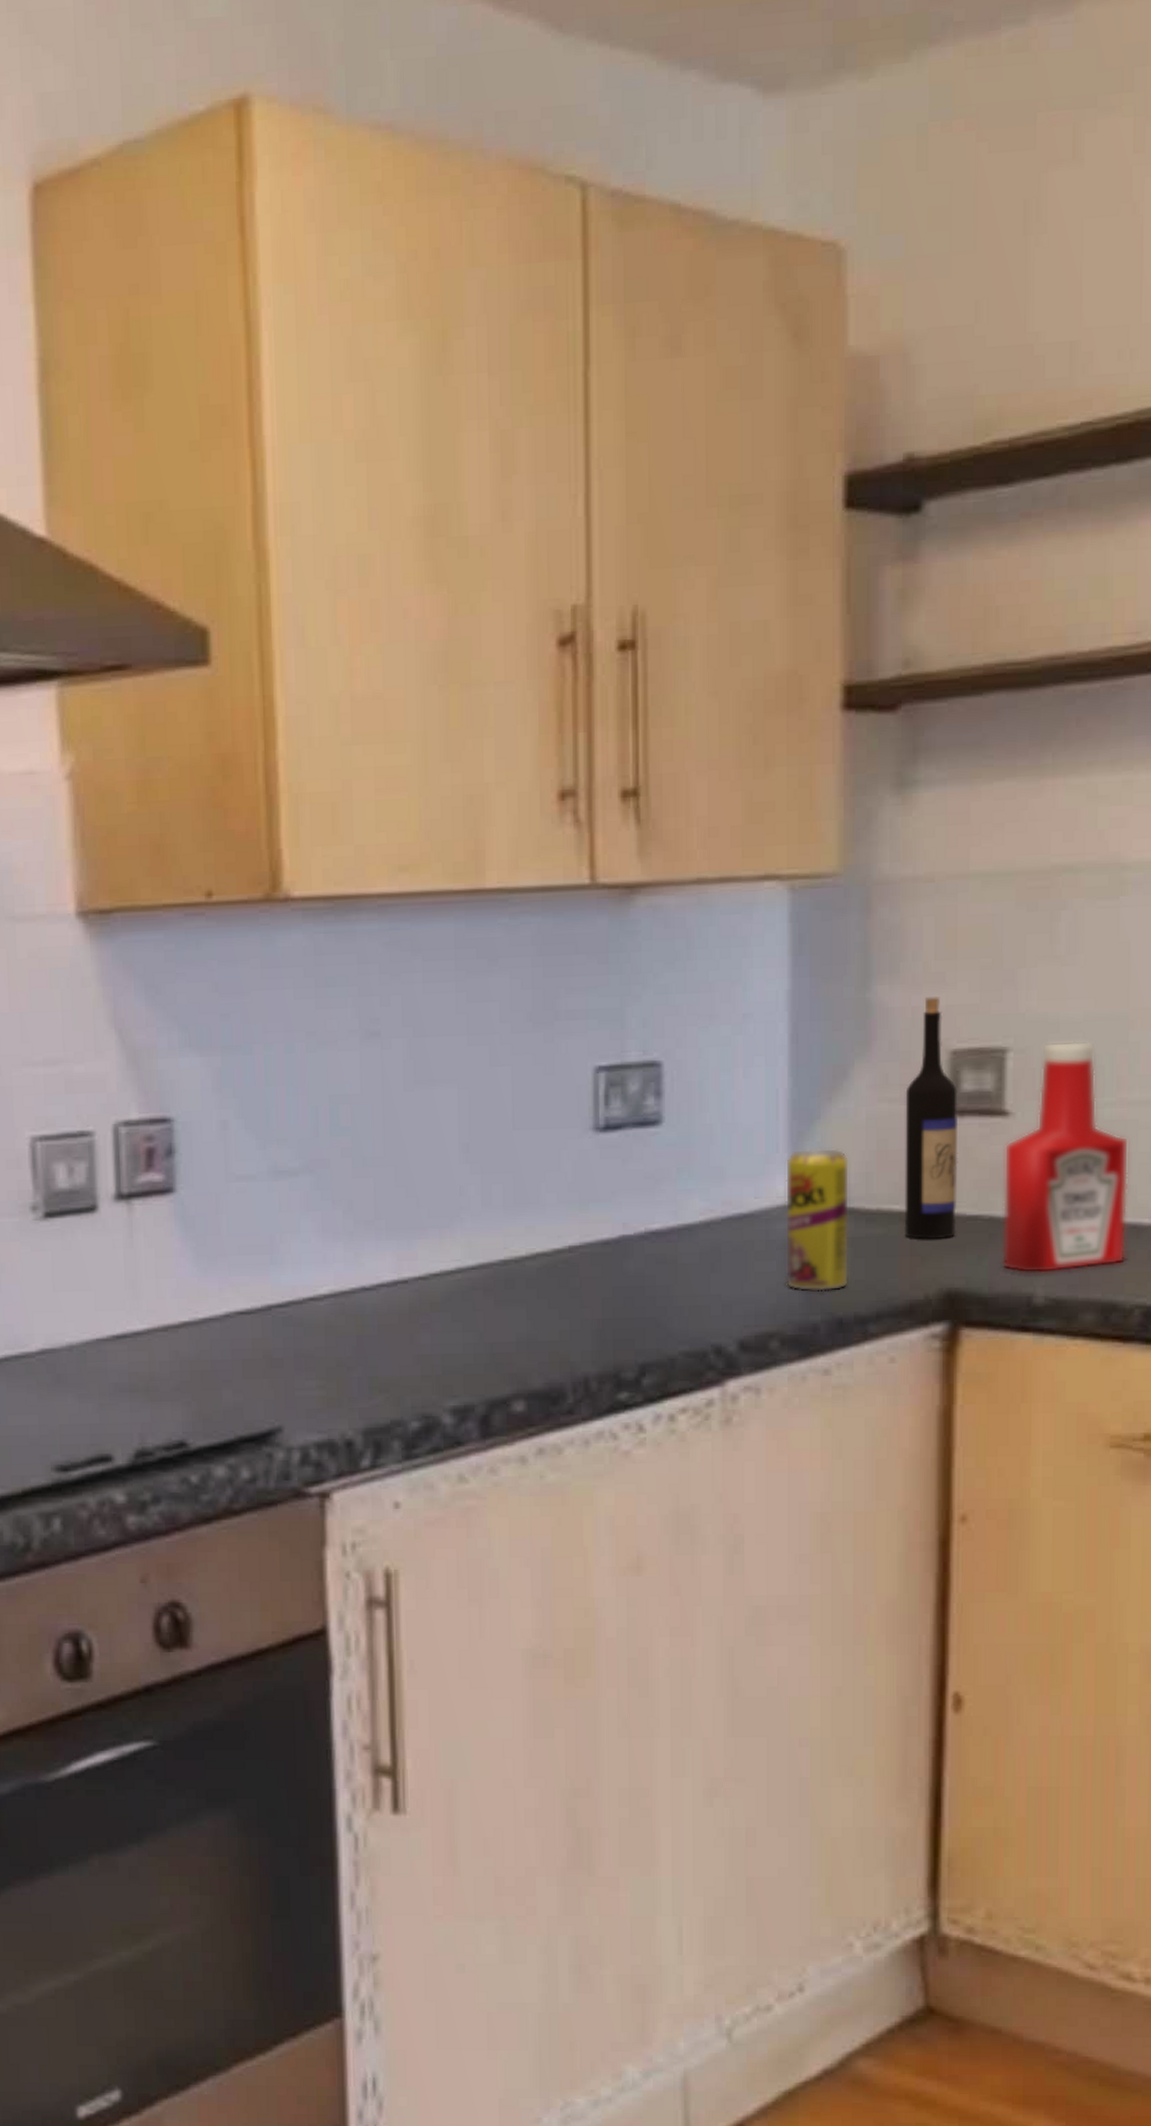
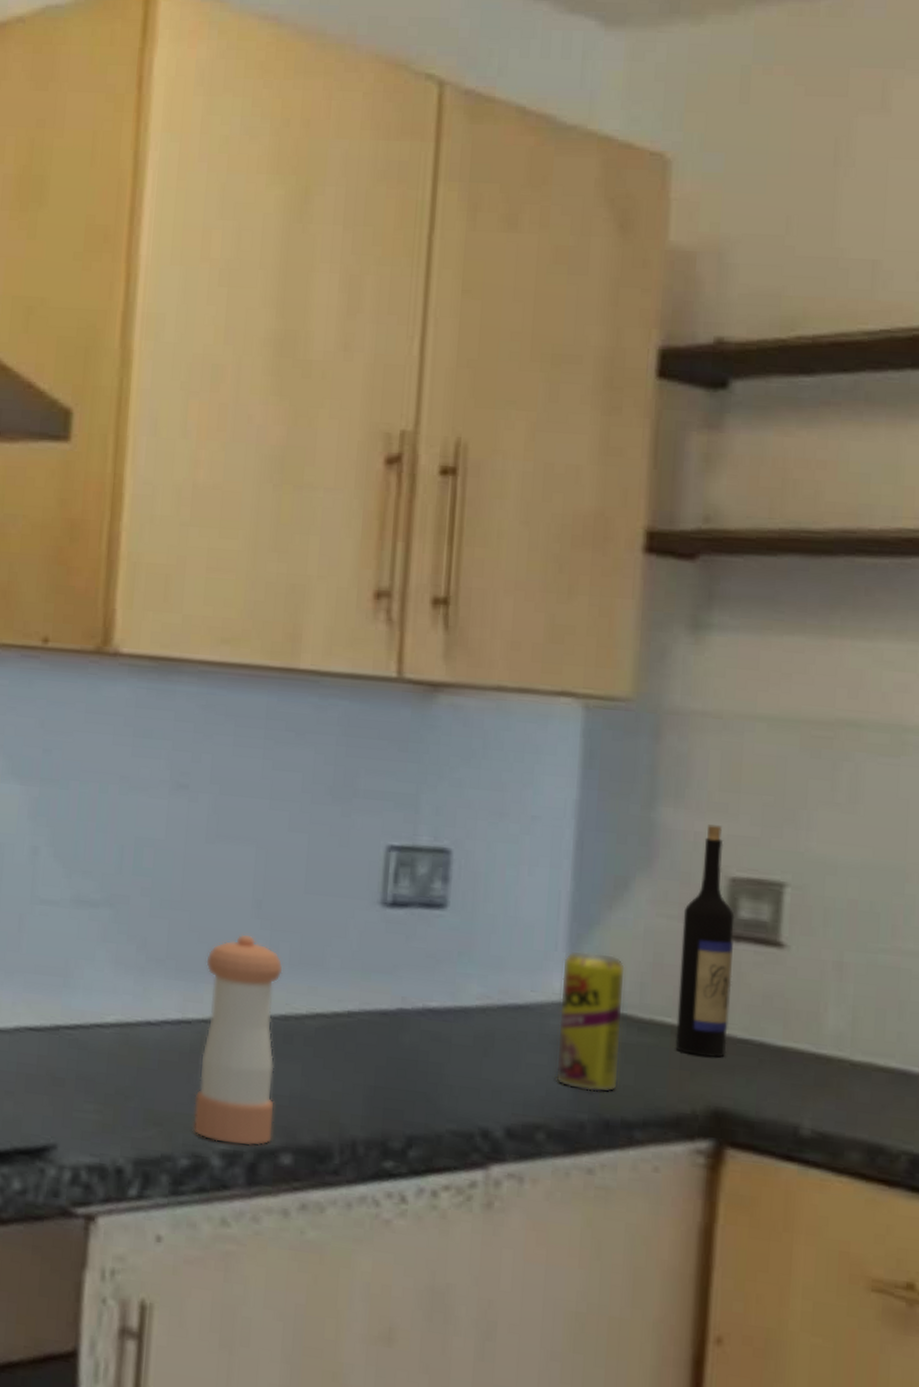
pepper shaker: none [417,1182,503,1400] -> present [192,934,283,1146]
ketchup bottle: present [1001,1041,1130,1274] -> none [769,883,902,1109]

